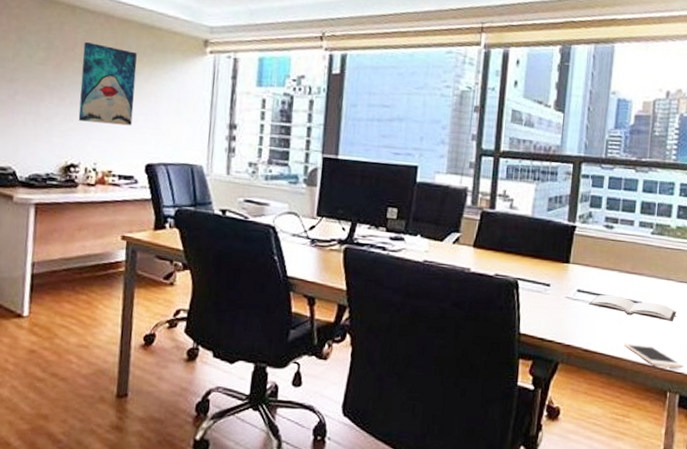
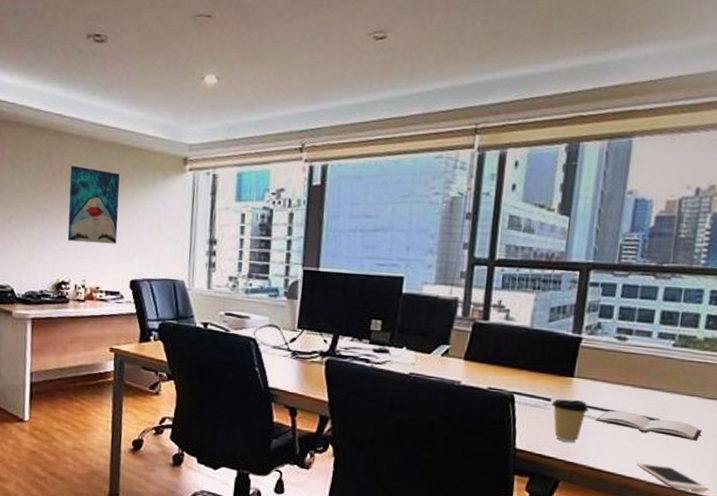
coffee cup: none [551,284,583,326] -> present [552,399,589,443]

